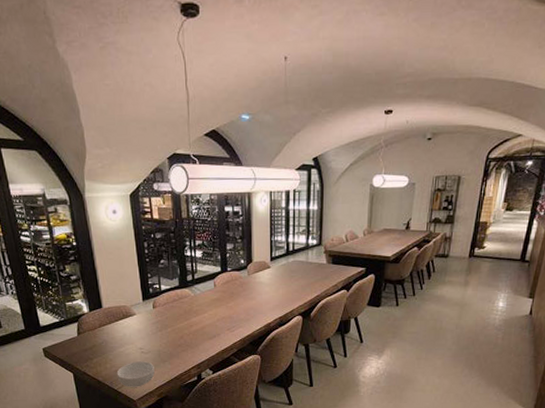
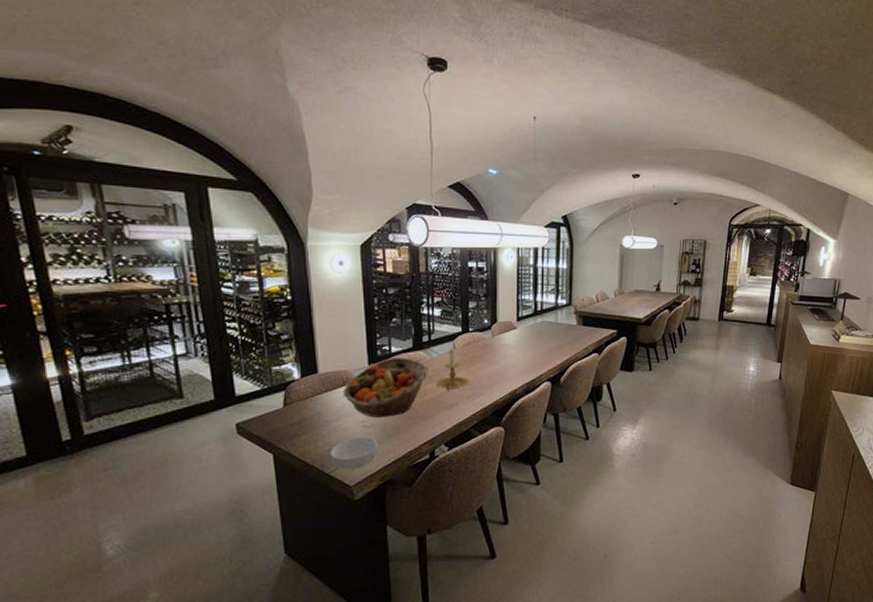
fruit basket: none [123,294,193,345] -> present [342,357,428,418]
candle holder: none [200,286,229,324] -> present [435,348,470,391]

